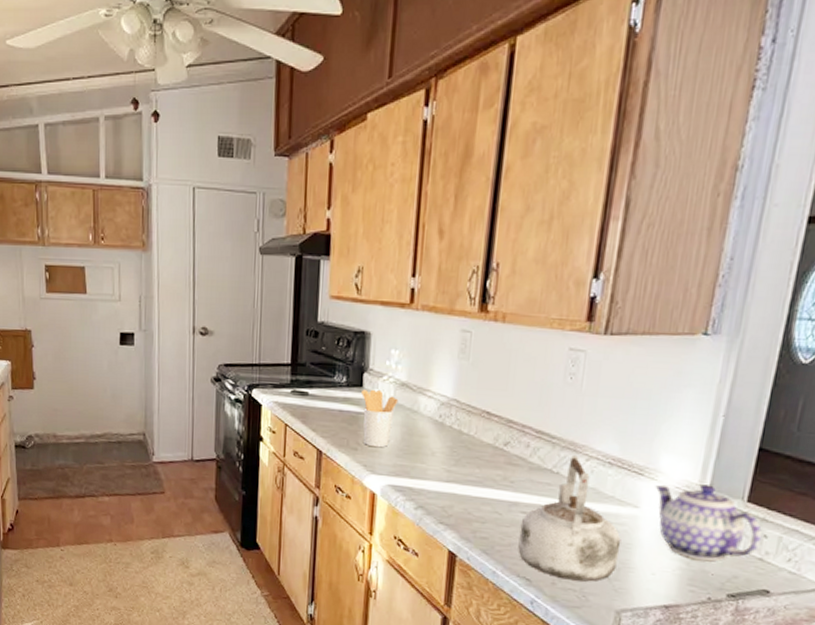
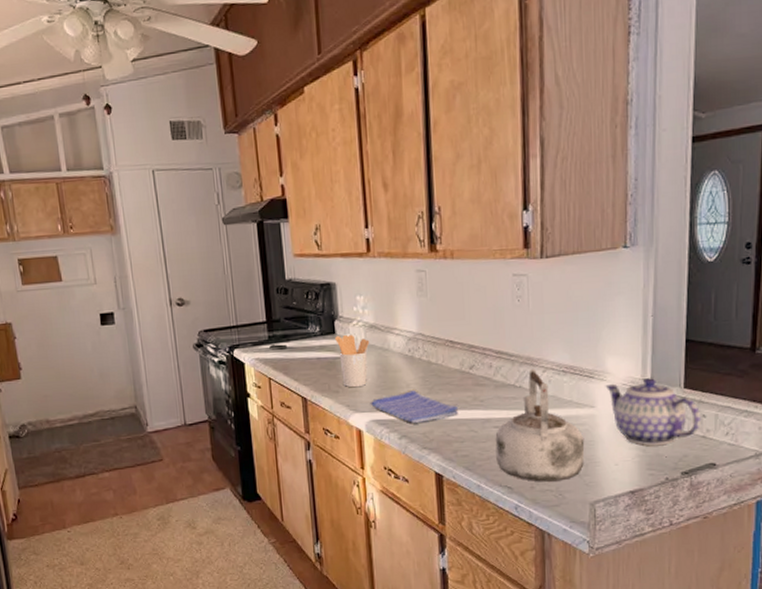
dish towel: none [390,459,484,495] -> present [371,391,458,423]

